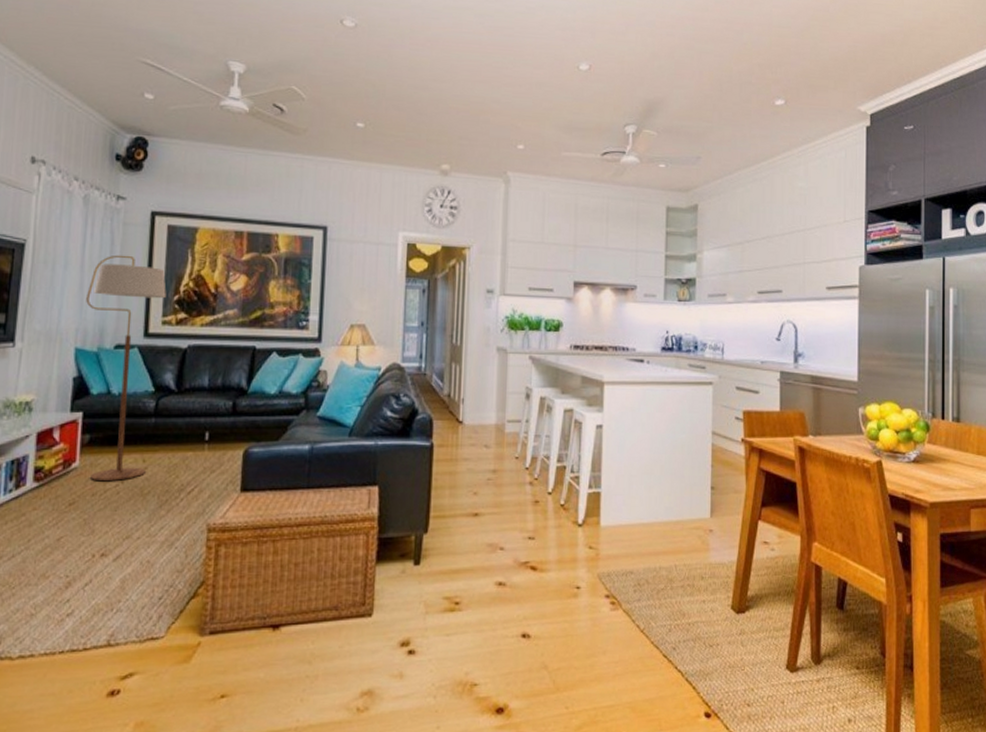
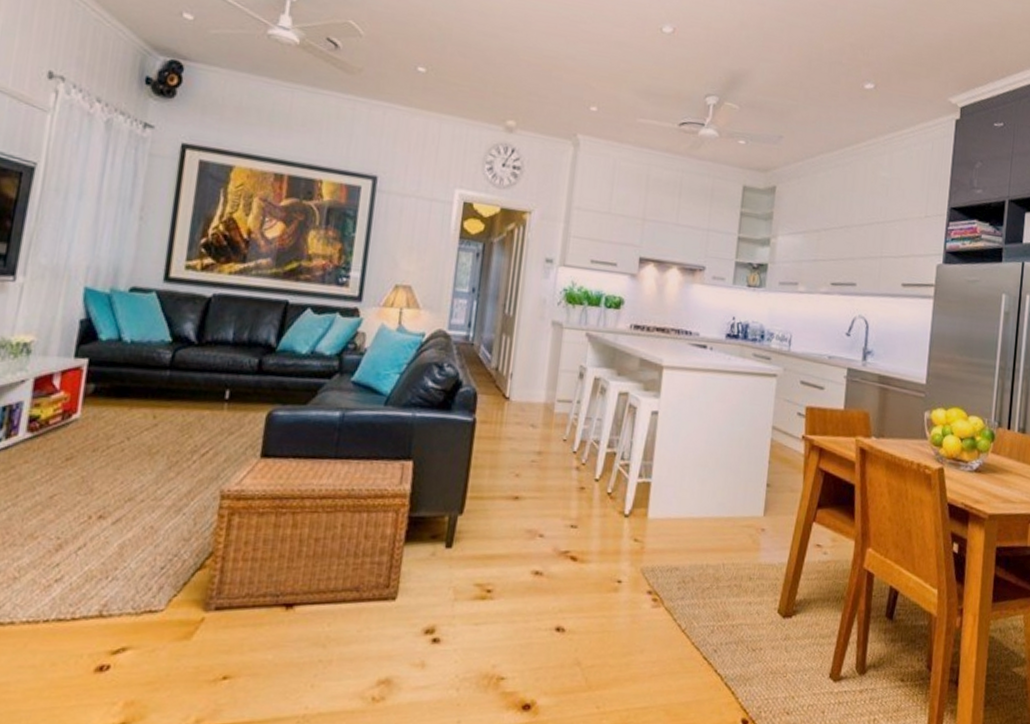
floor lamp: present [86,254,166,481] -> none [93,188,193,437]

